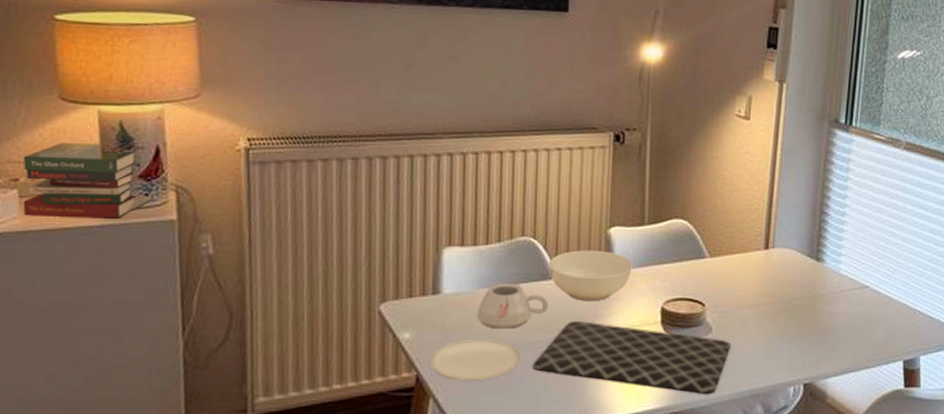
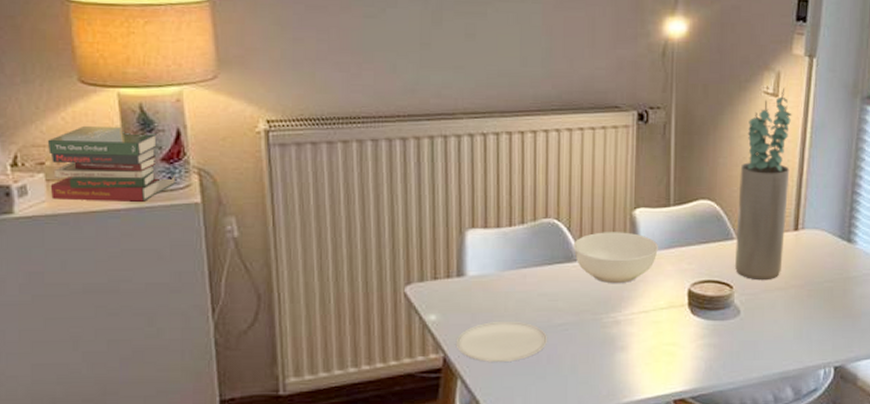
cup: present [476,284,548,329] -> none [502,266,573,311]
placemat: present [534,320,730,394] -> none [560,302,759,376]
vase: none [707,111,763,297] -> present [735,88,792,279]

